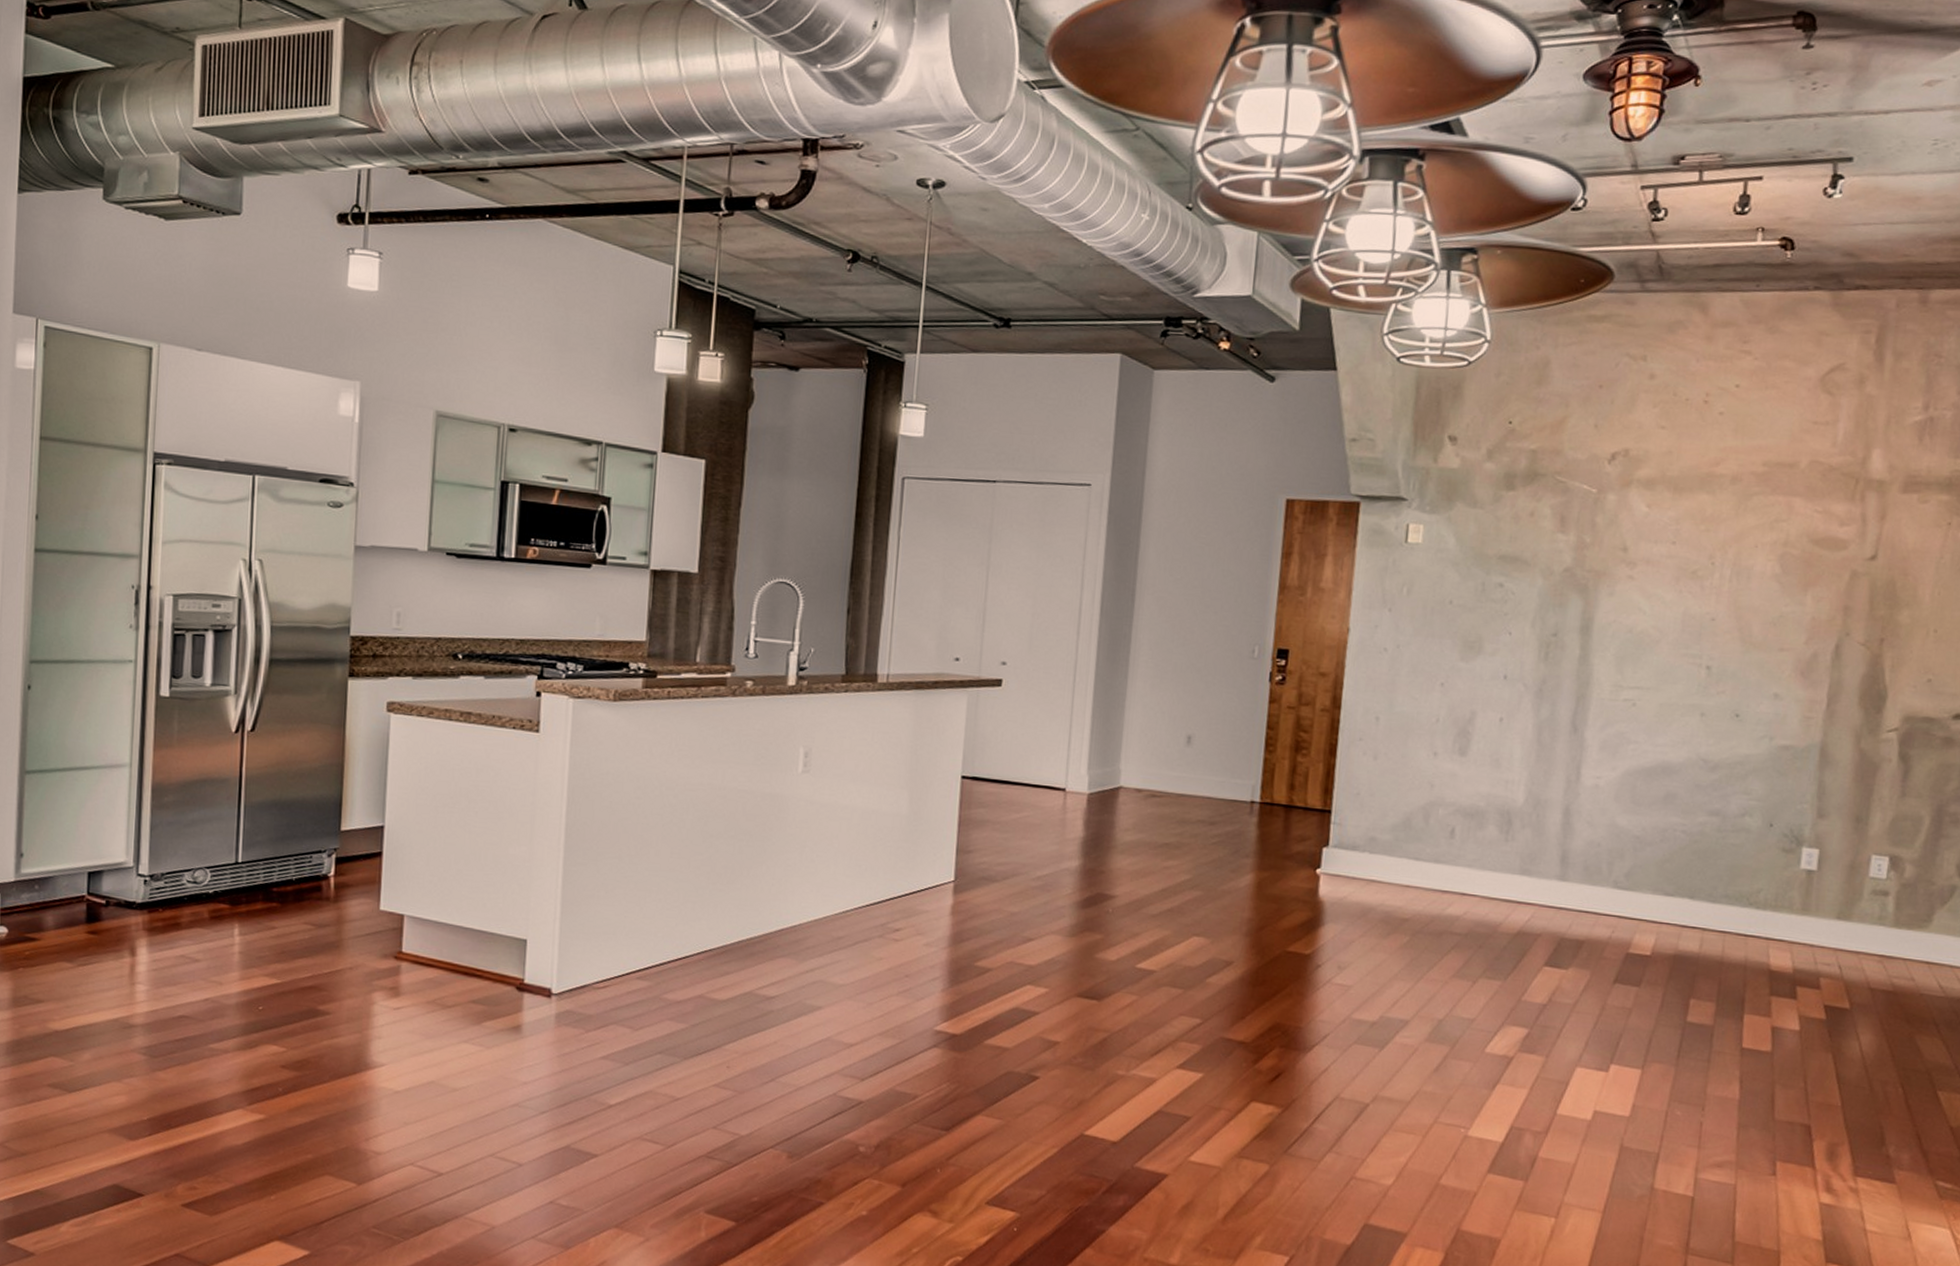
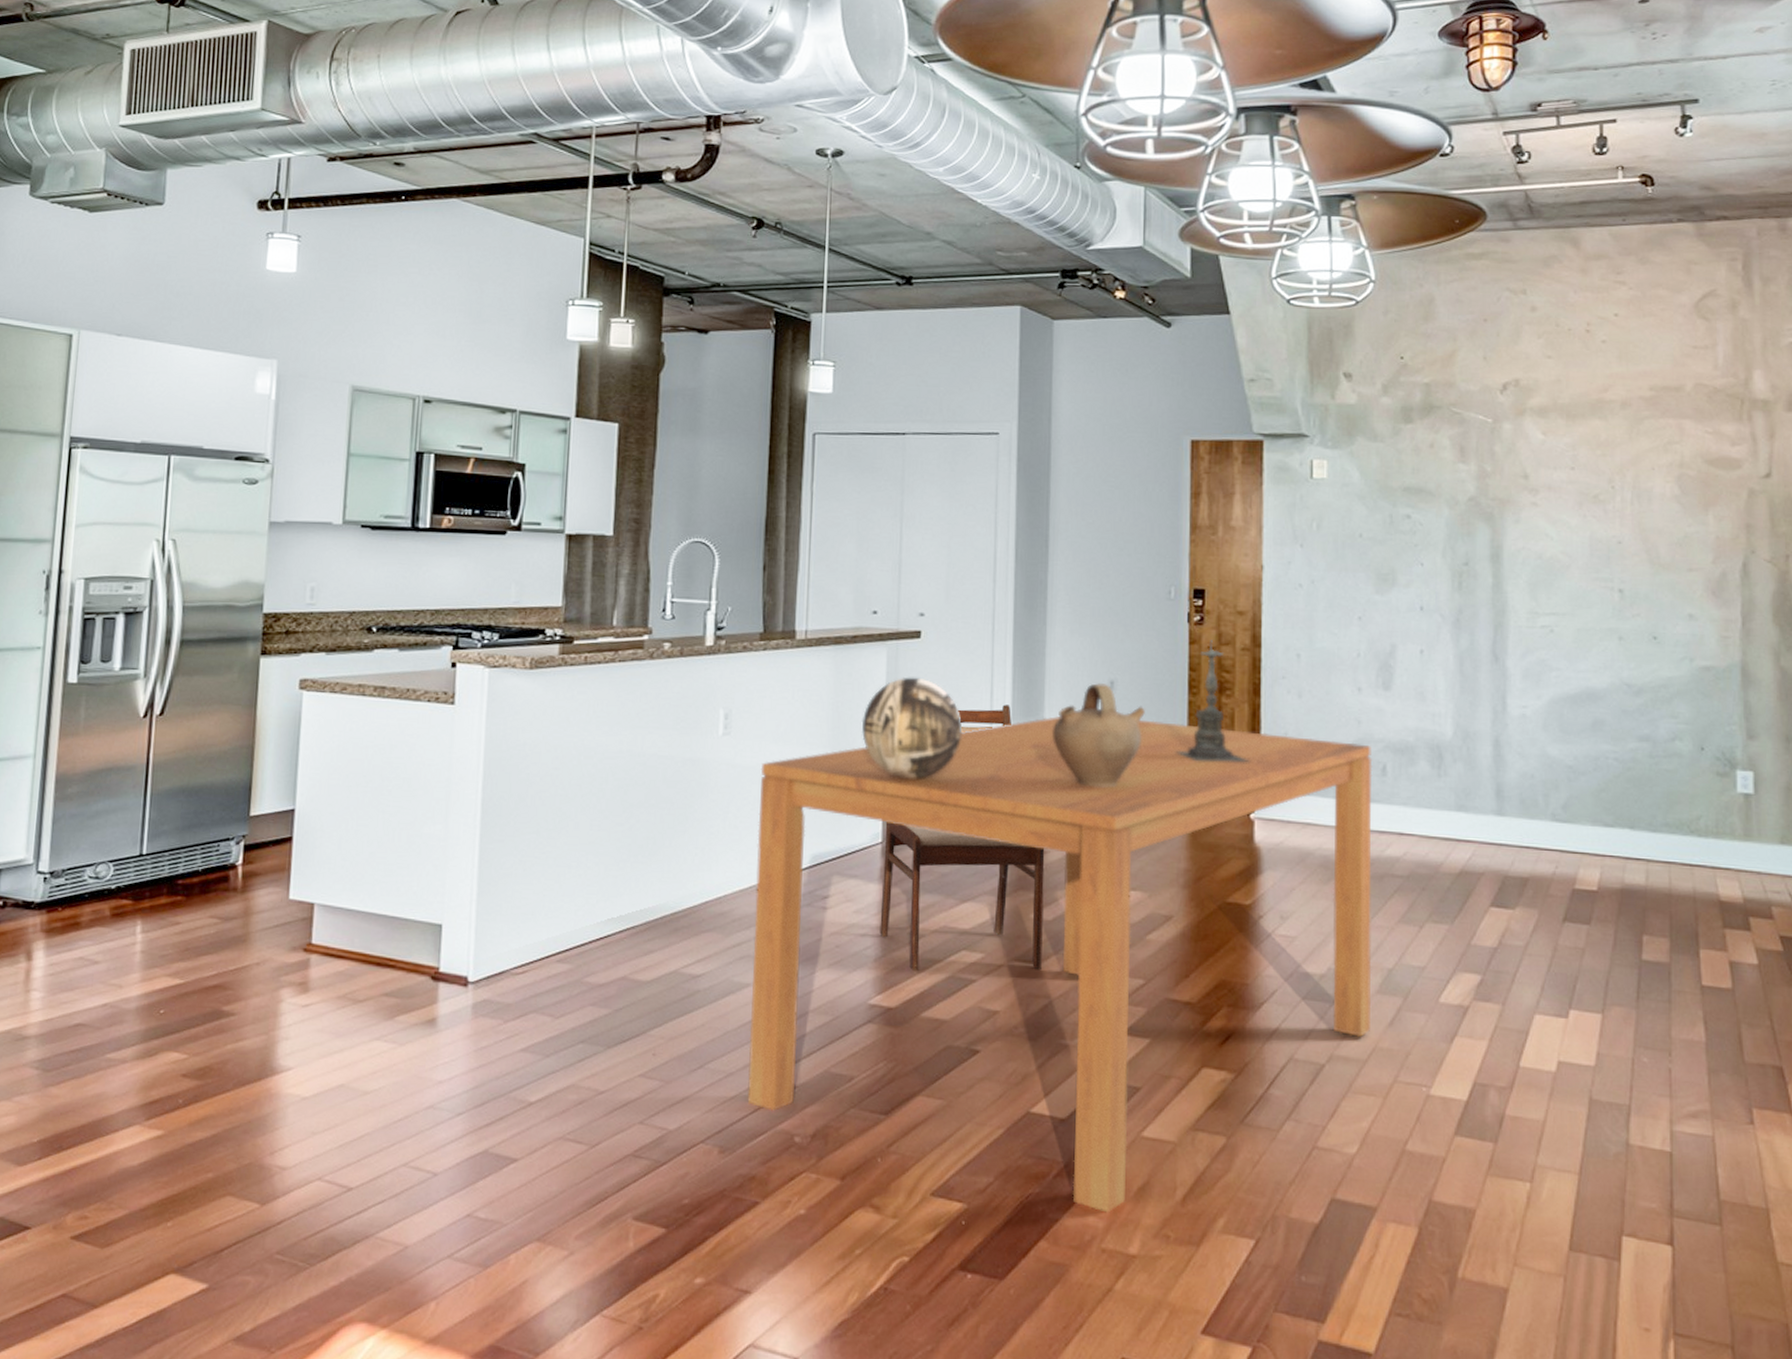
dining table: none [815,768,1442,1227] -> present [747,716,1373,1213]
decorative bowl: none [939,723,1038,823] -> present [861,677,962,780]
dining chair: none [948,754,1113,1006] -> present [879,704,1045,972]
jug: none [1127,737,1220,839] -> present [1052,683,1145,788]
candle holder: none [1247,700,1322,820] -> present [1175,640,1251,763]

